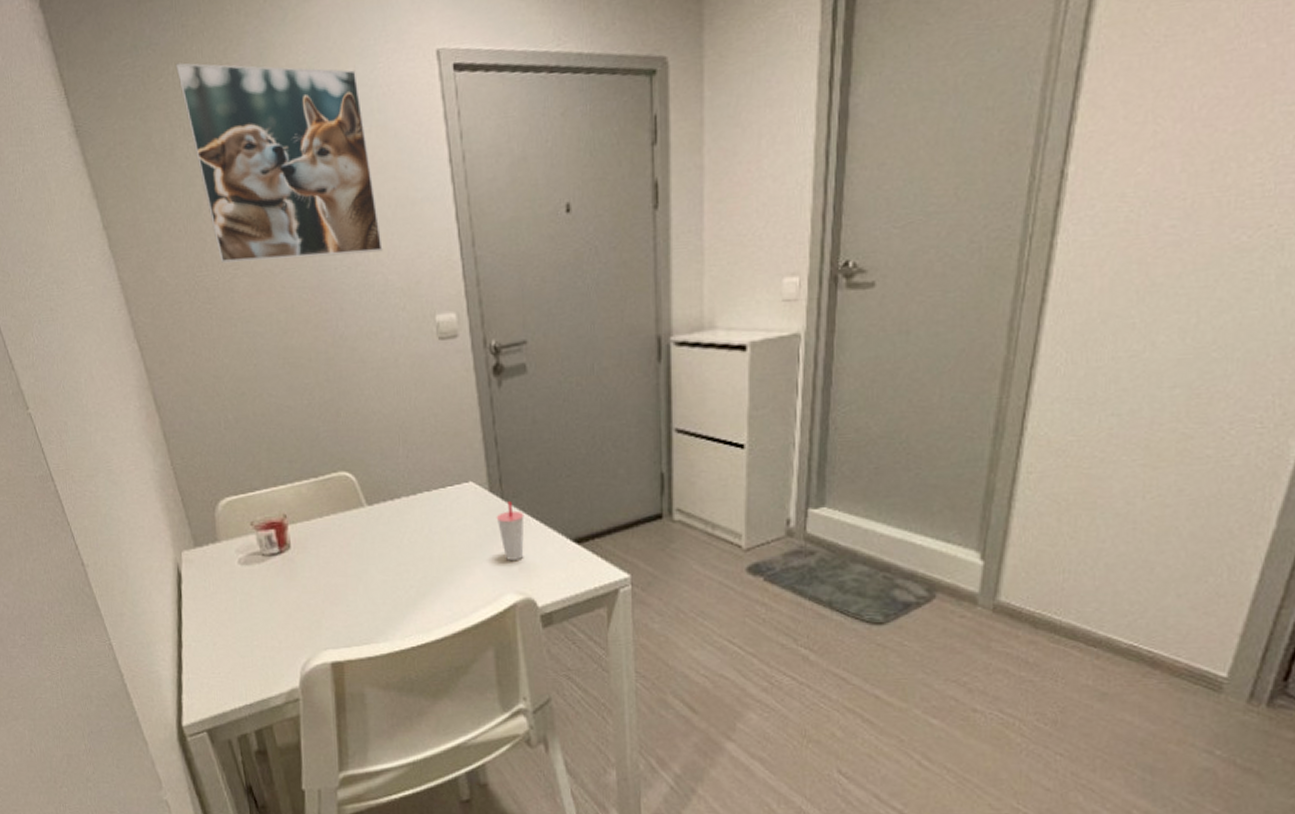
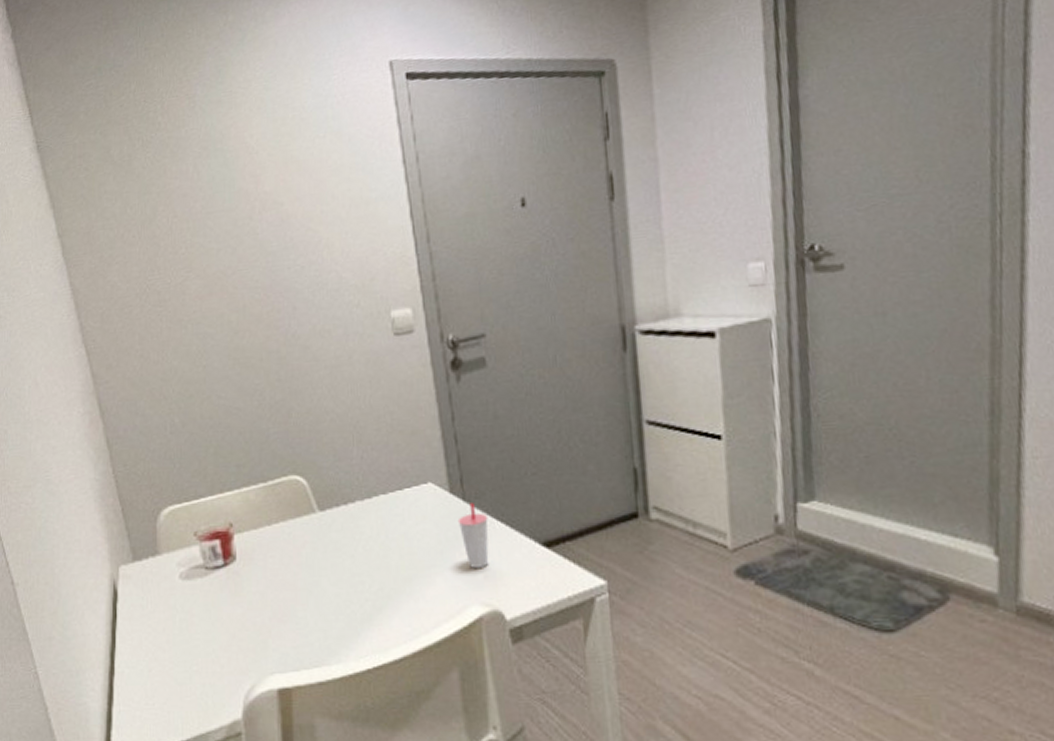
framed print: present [175,63,383,263] -> none [137,81,337,266]

